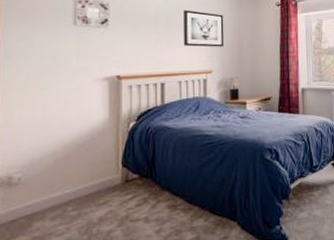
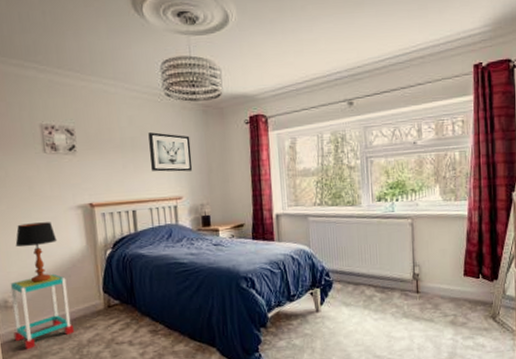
side table: none [14,147,86,232] -> present [10,273,75,350]
table lamp: none [30,93,78,157] -> present [15,222,58,283]

